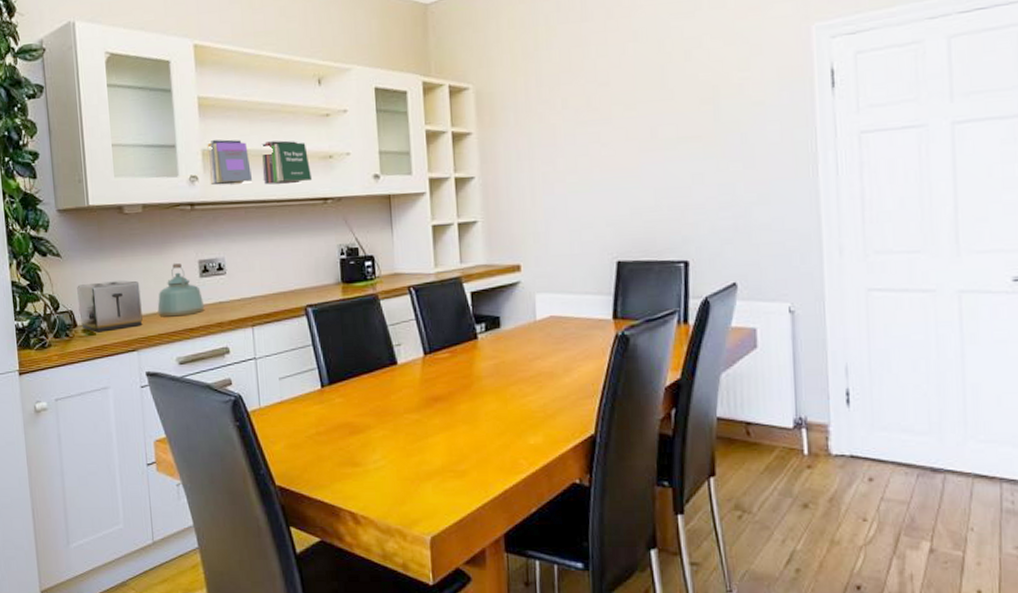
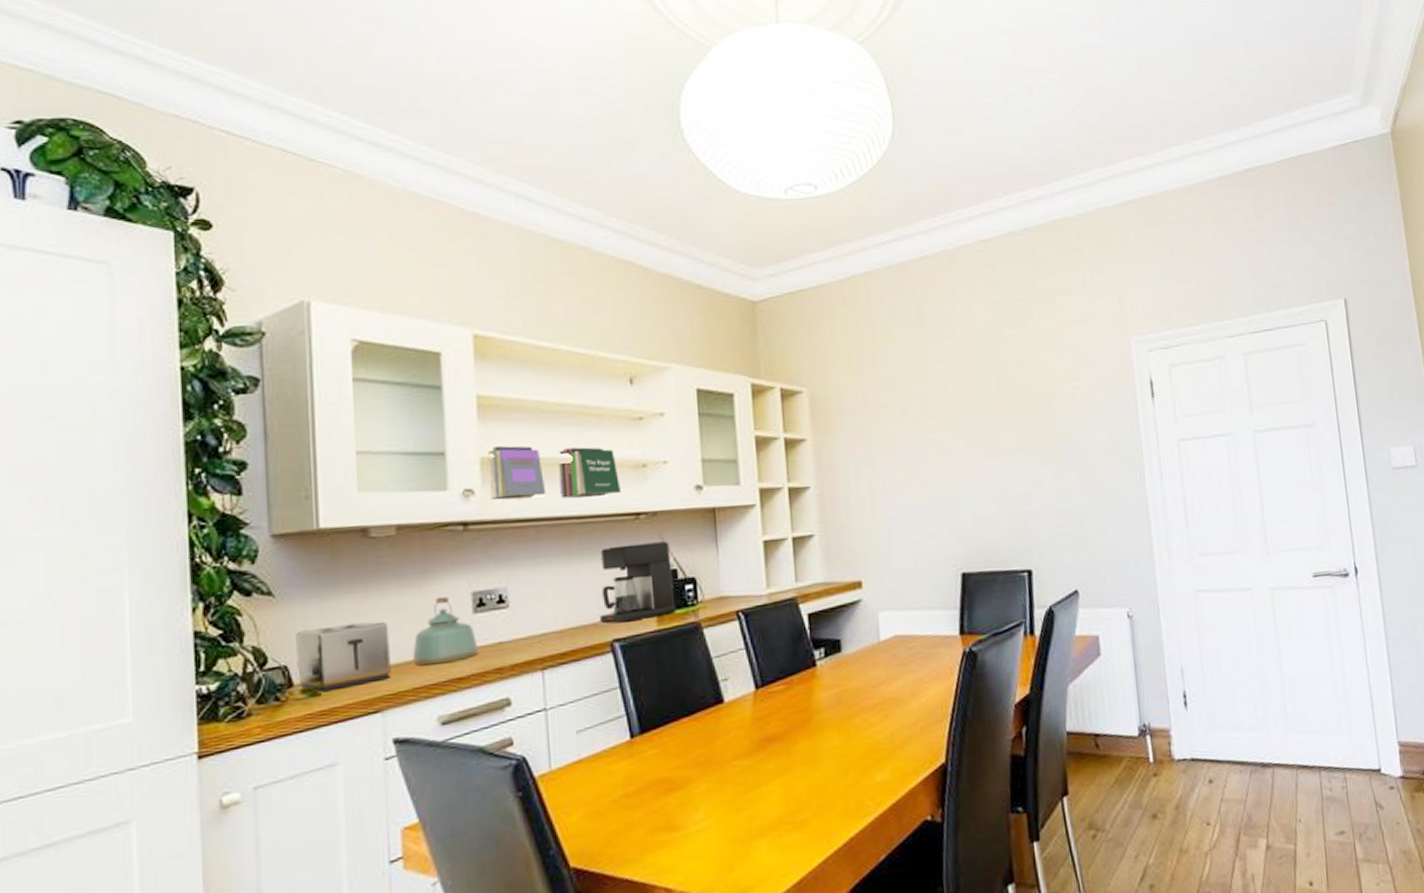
coffee maker: none [297,223,358,291] -> present [600,541,677,623]

